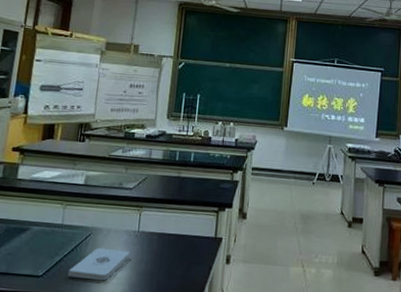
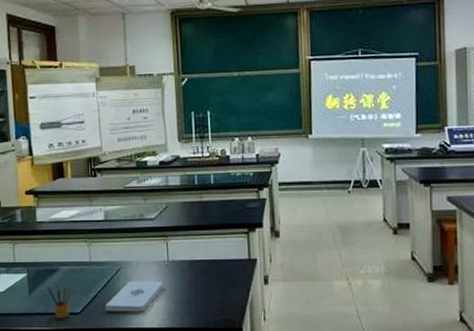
pencil box: none [13,245,38,281] -> present [47,285,71,319]

